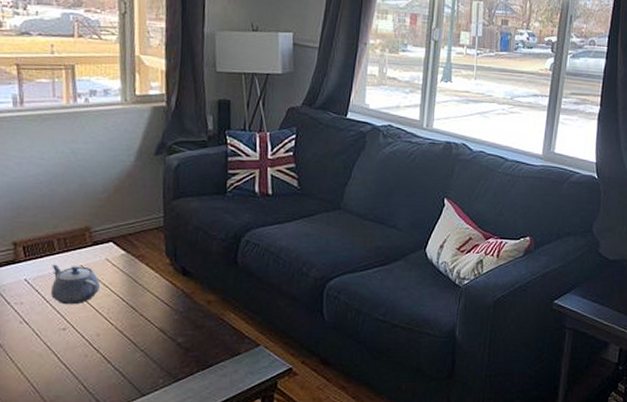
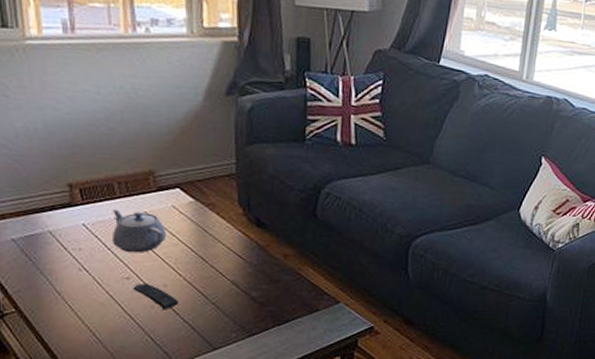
remote control: none [68,333,110,359] -> present [132,282,179,310]

